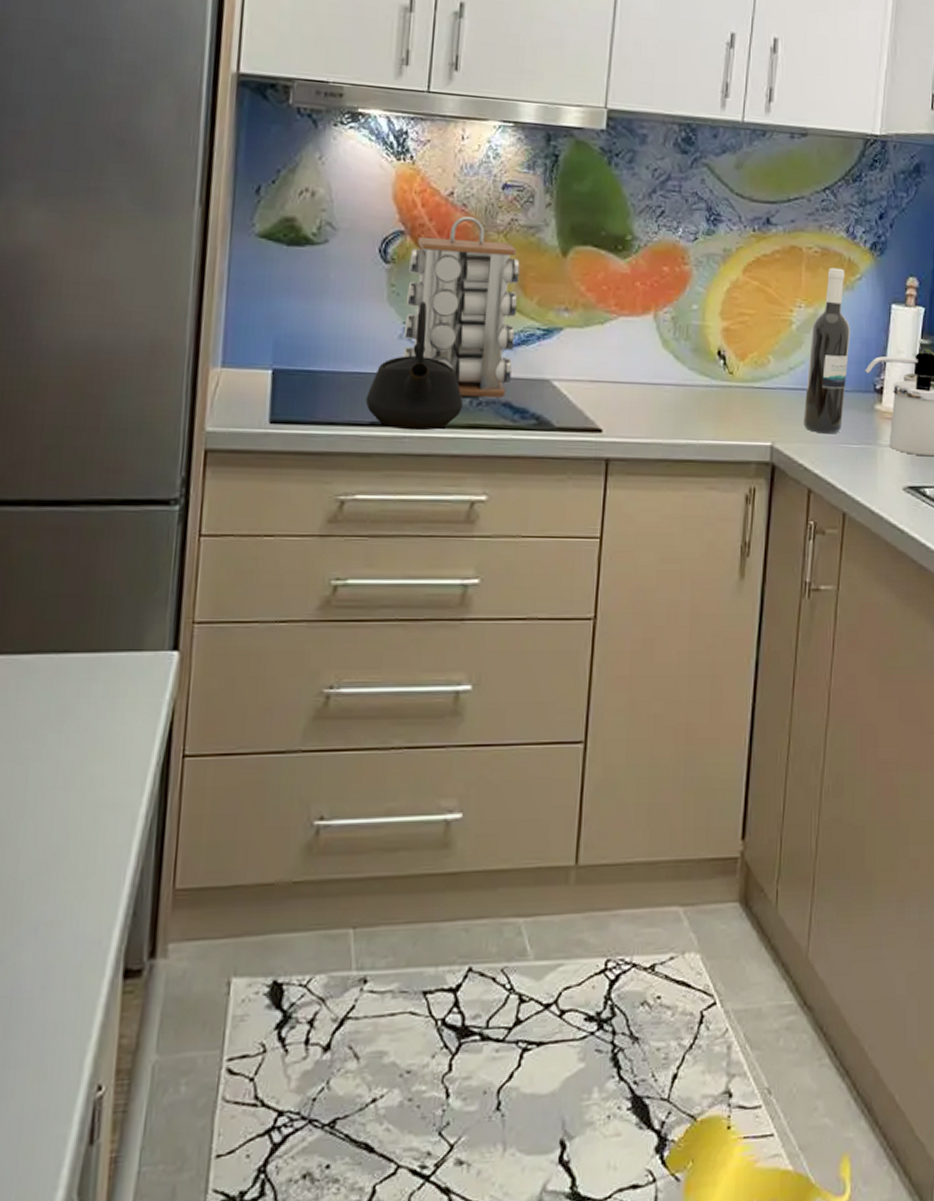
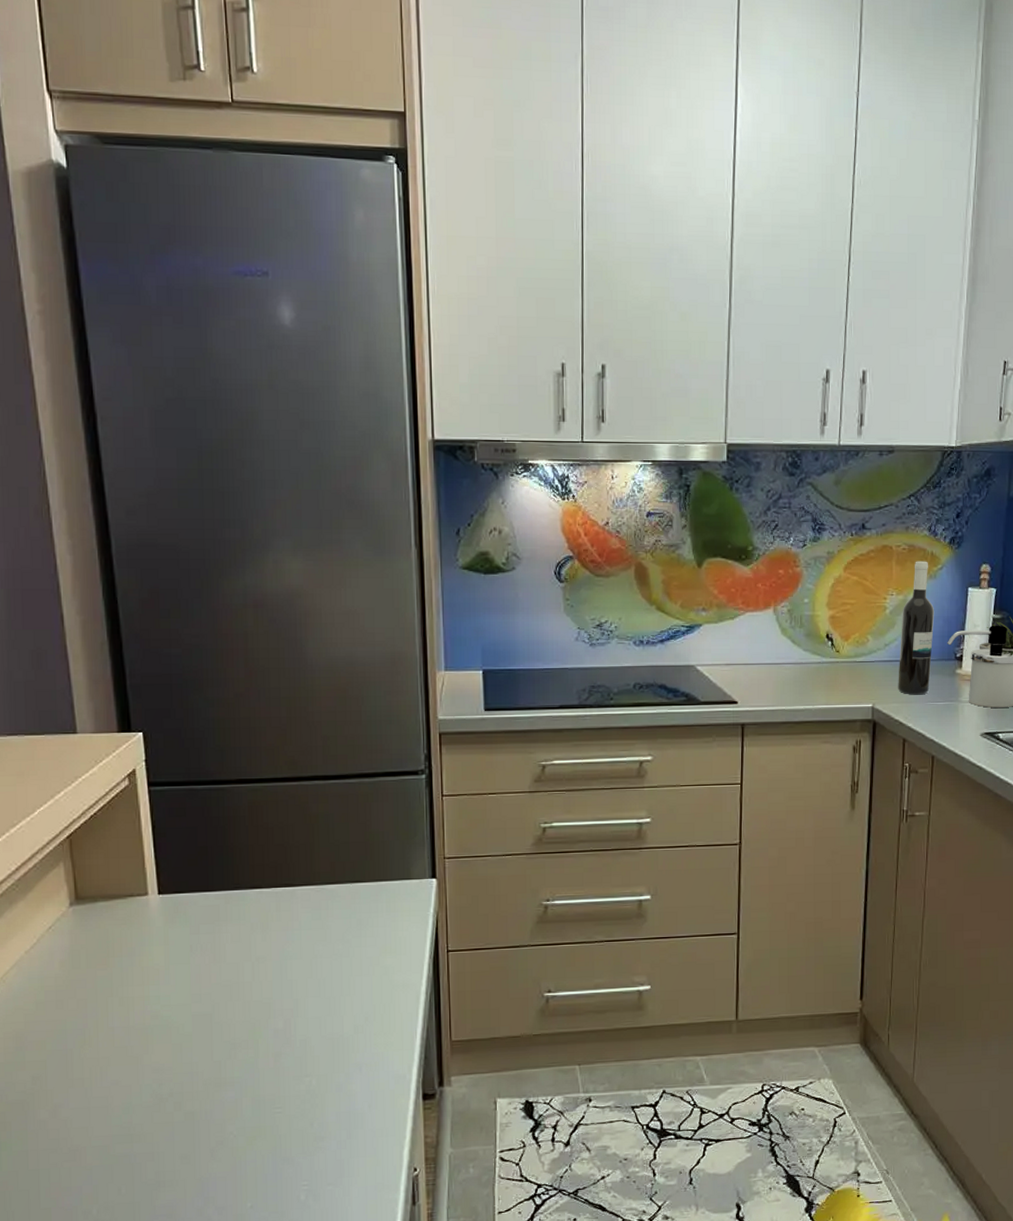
kettle: present [365,301,464,431] -> none [554,611,629,711]
spice rack: present [403,215,520,399] -> none [579,540,665,684]

